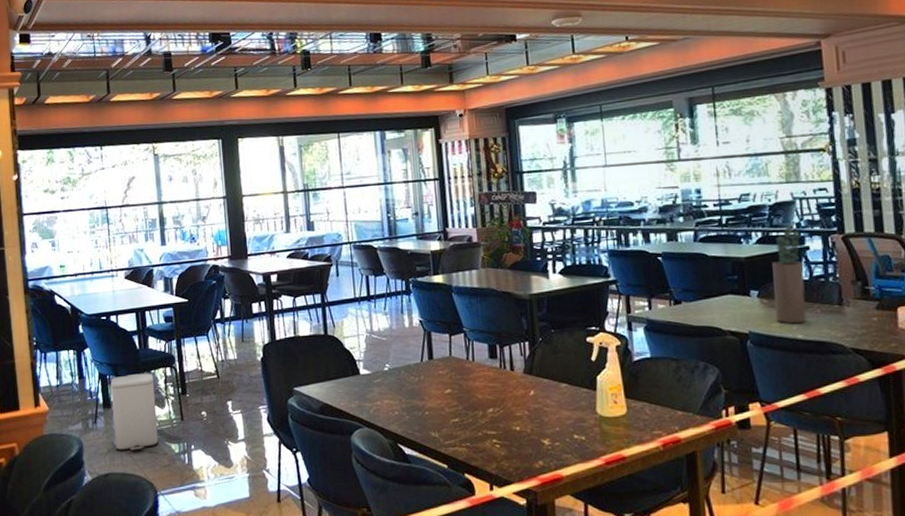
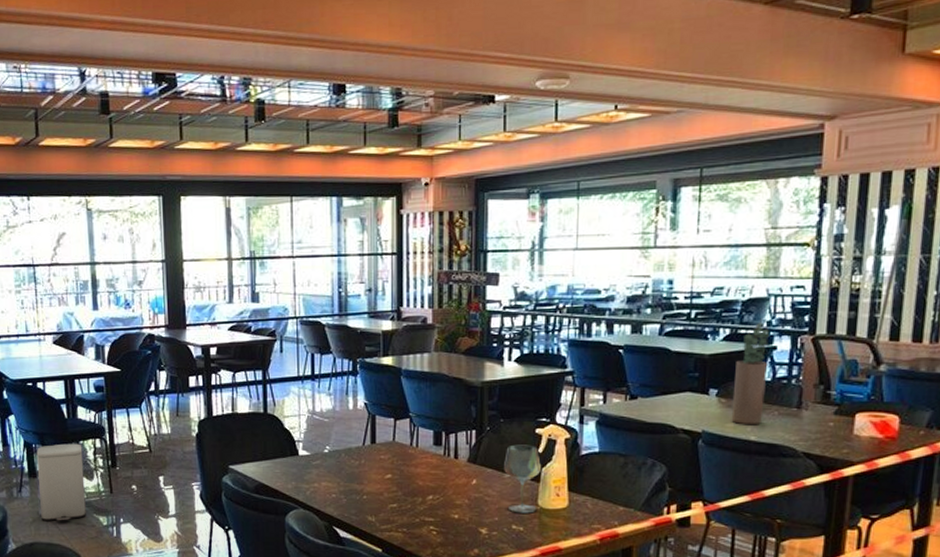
wine glass: none [559,353,597,423] -> present [504,444,542,513]

